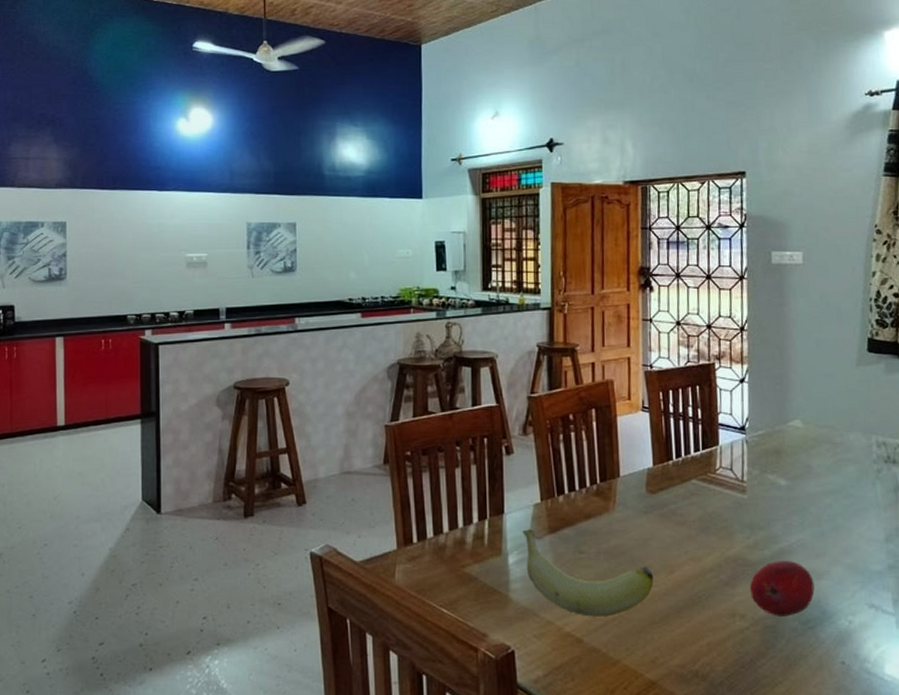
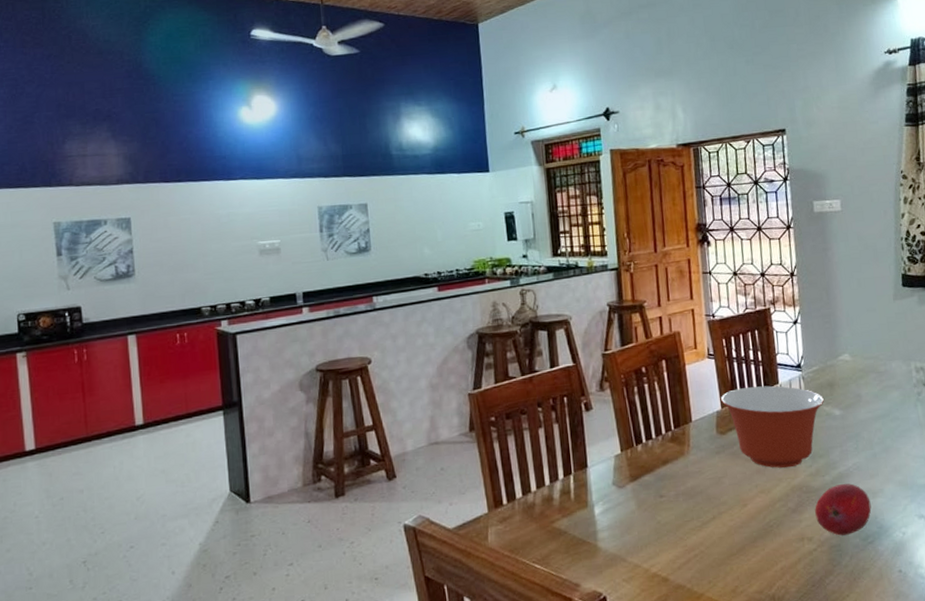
banana: present [522,529,654,617] -> none [606,479,729,556]
mixing bowl: none [652,446,769,537] -> present [720,385,824,468]

